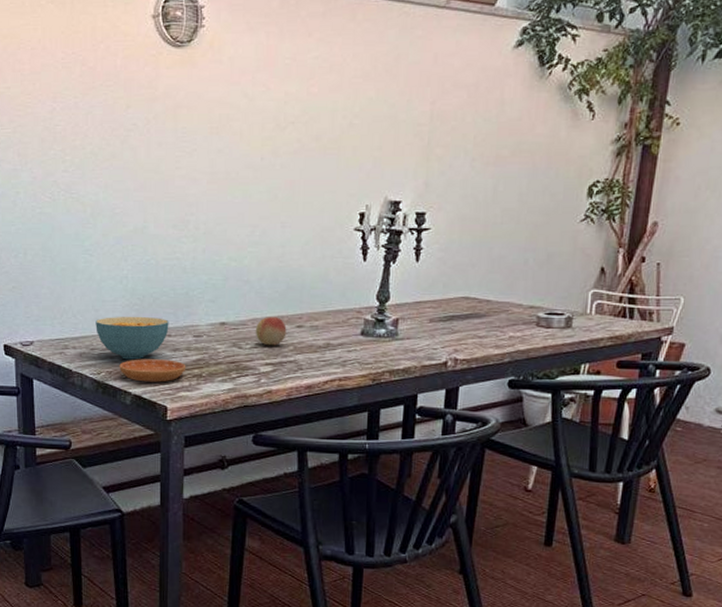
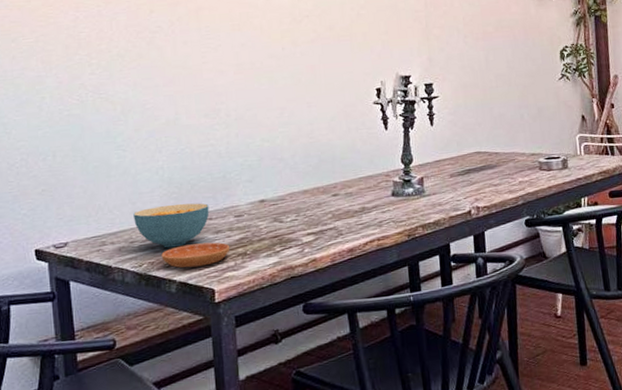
fruit: present [255,317,287,346] -> none [293,189,324,217]

